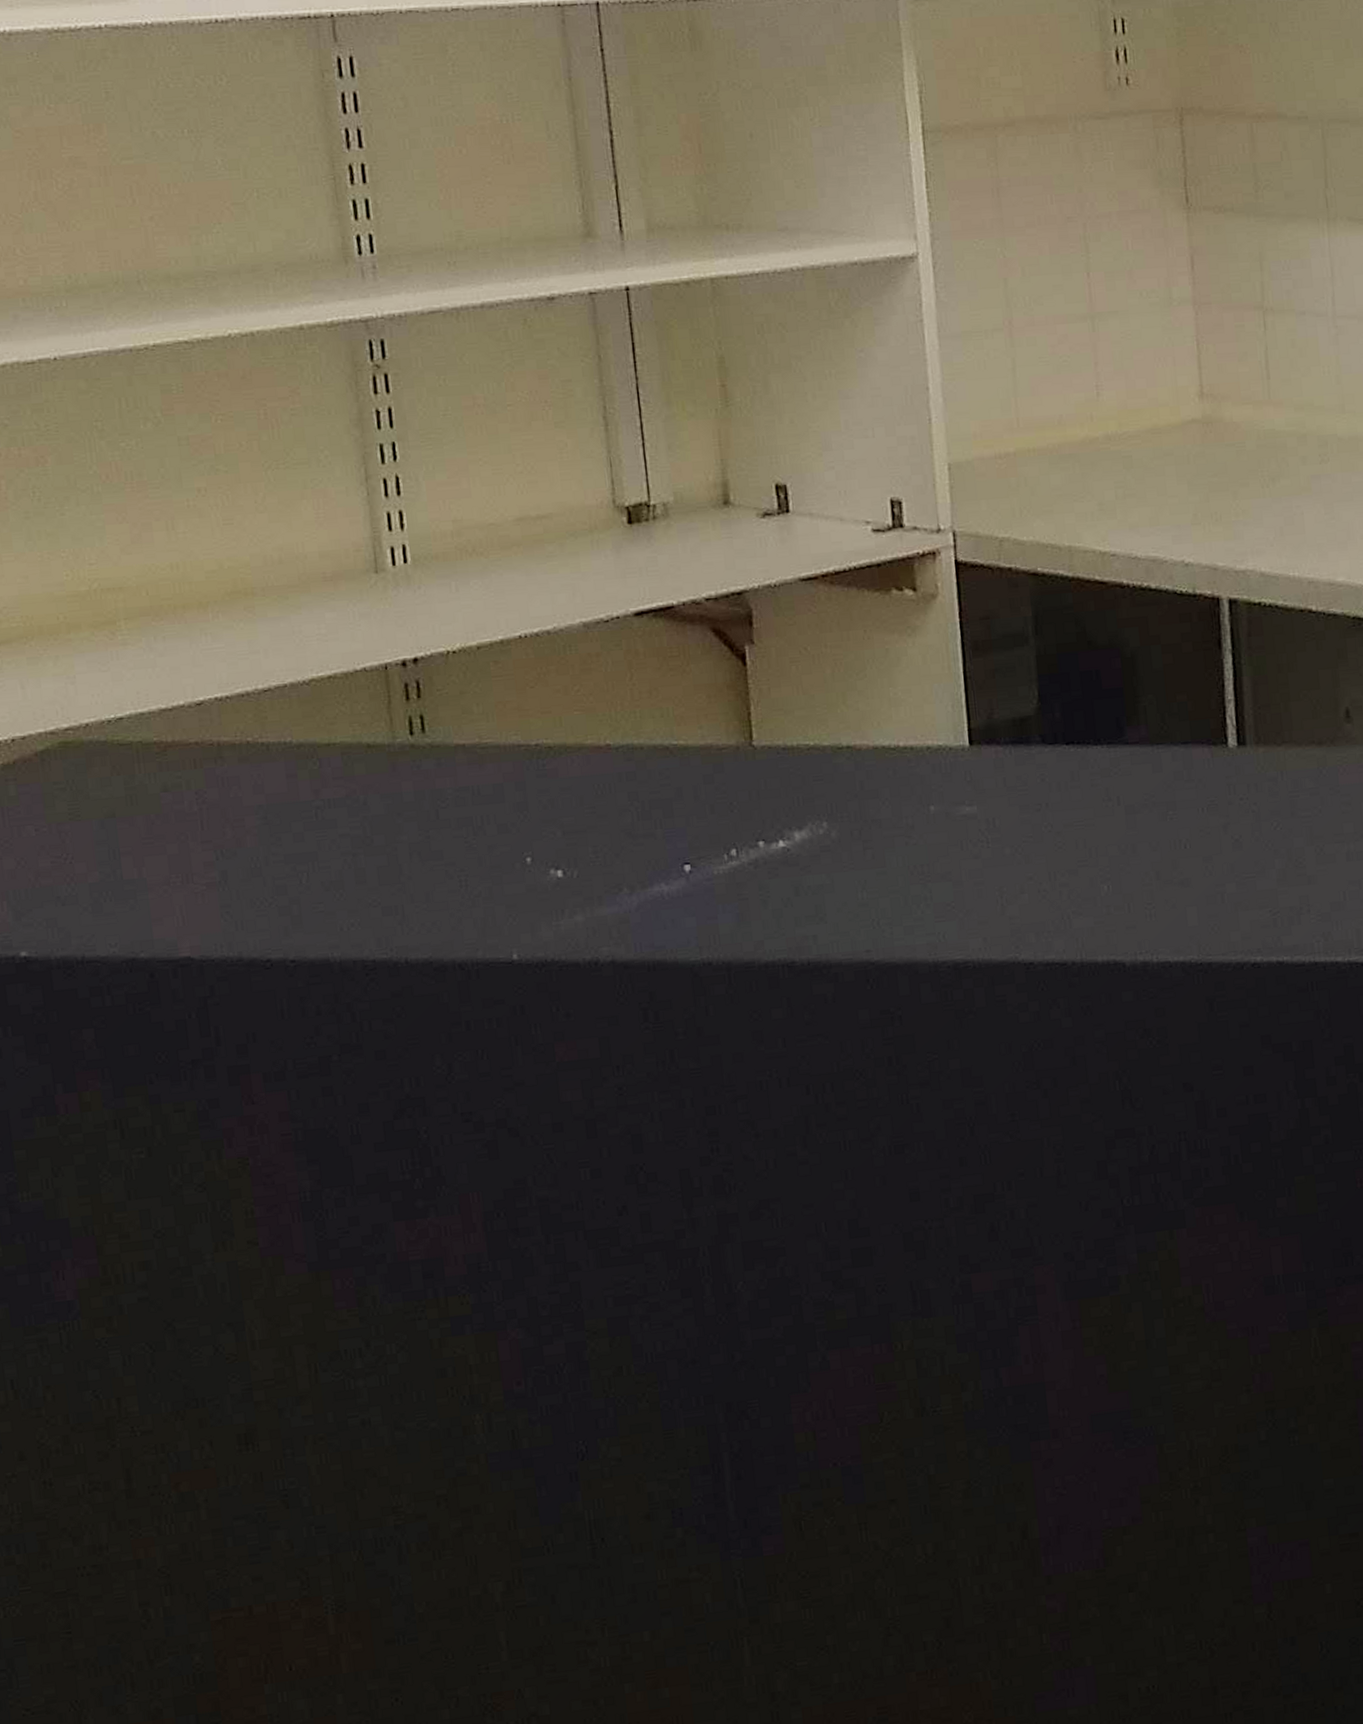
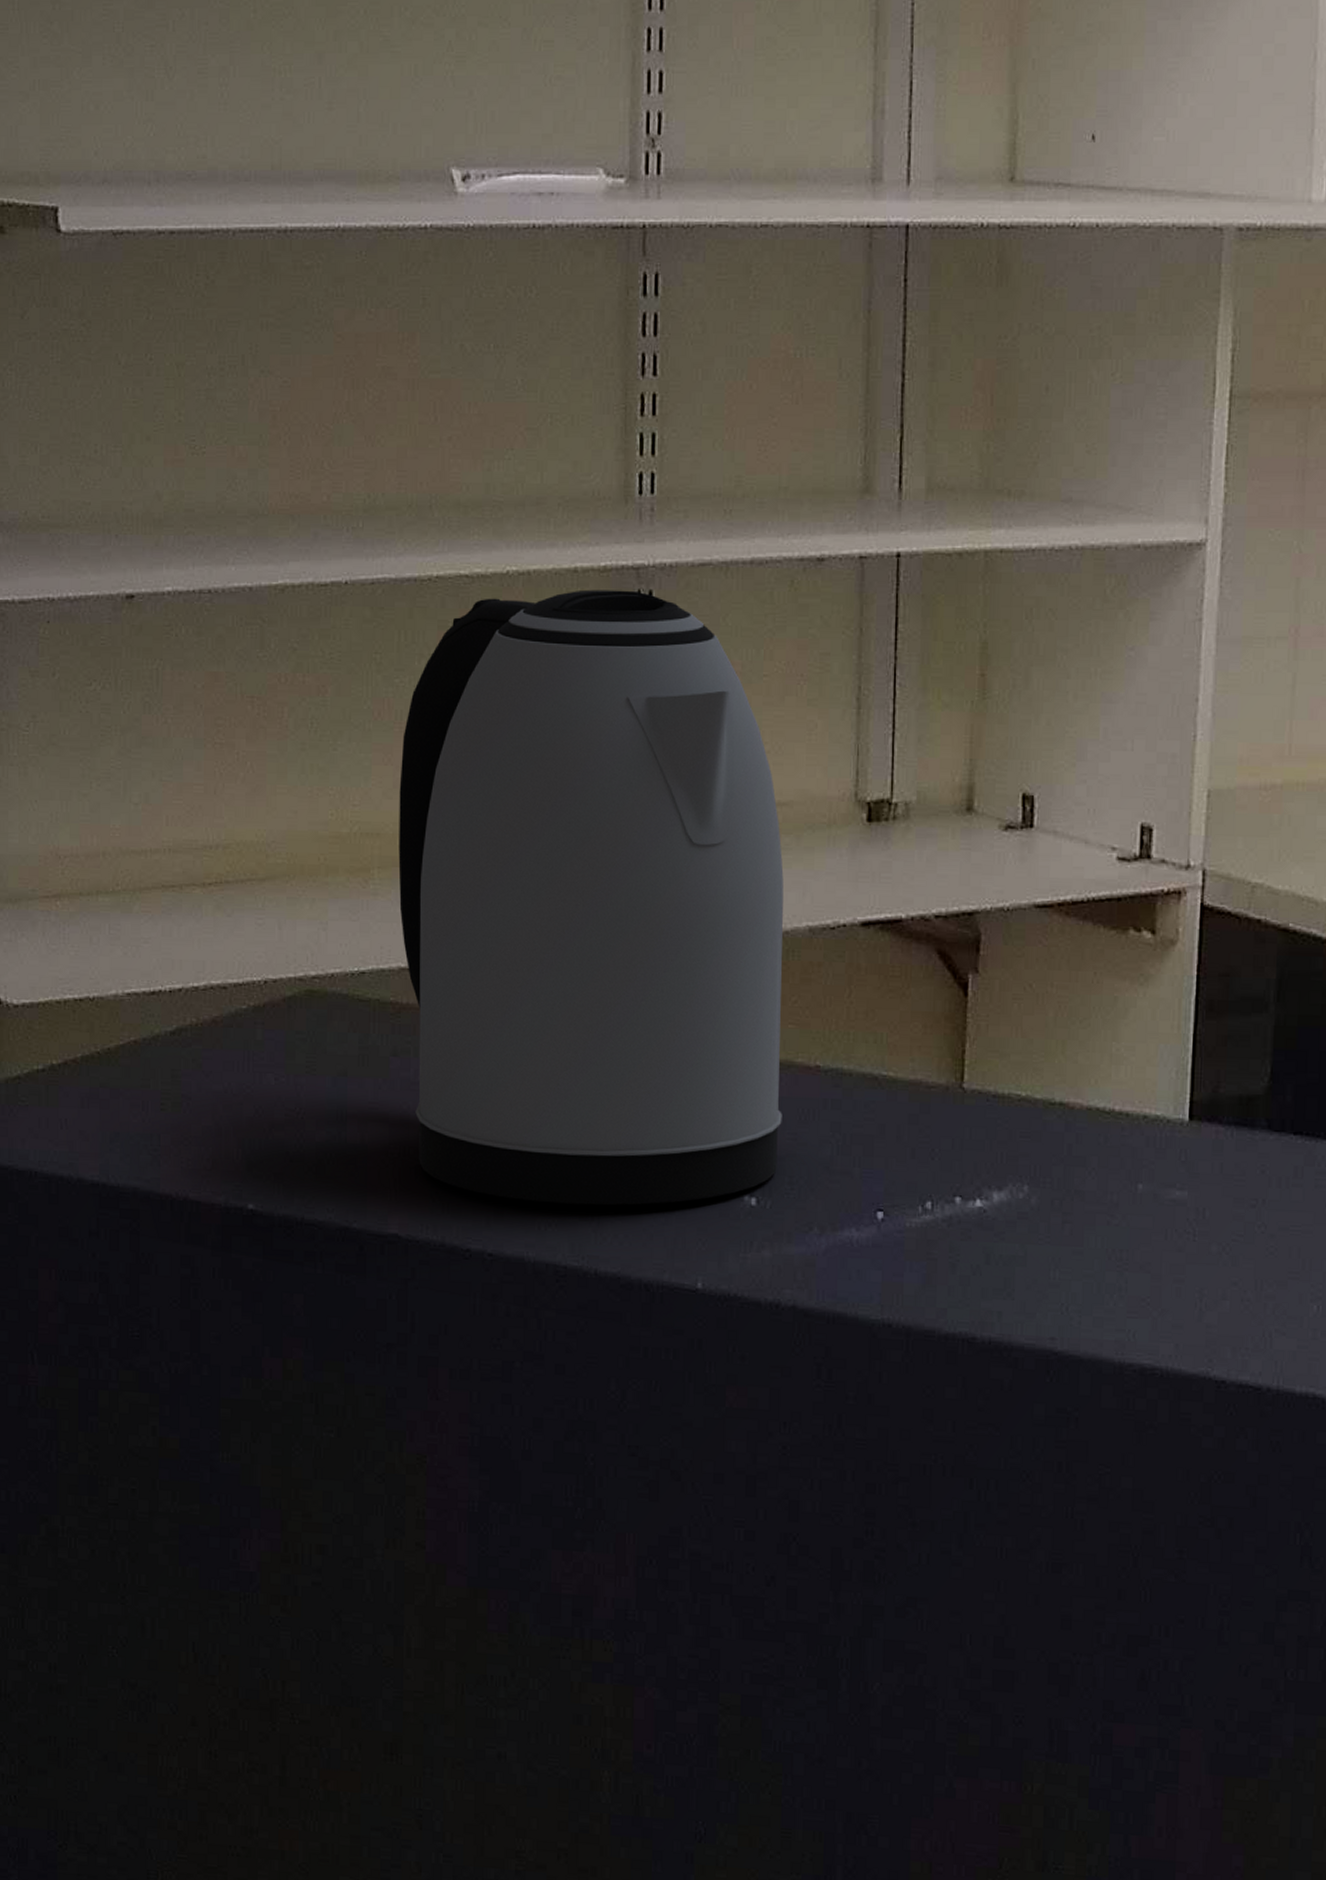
kettle: none [135,341,580,907] -> present [398,589,784,1206]

